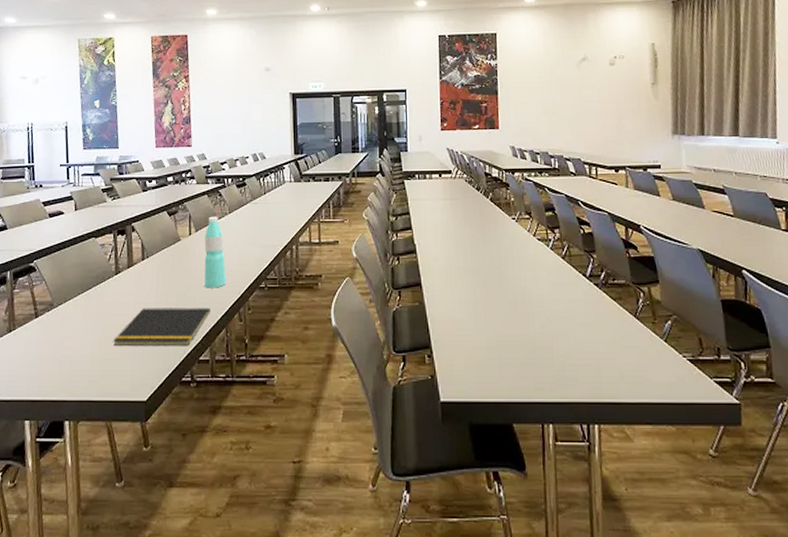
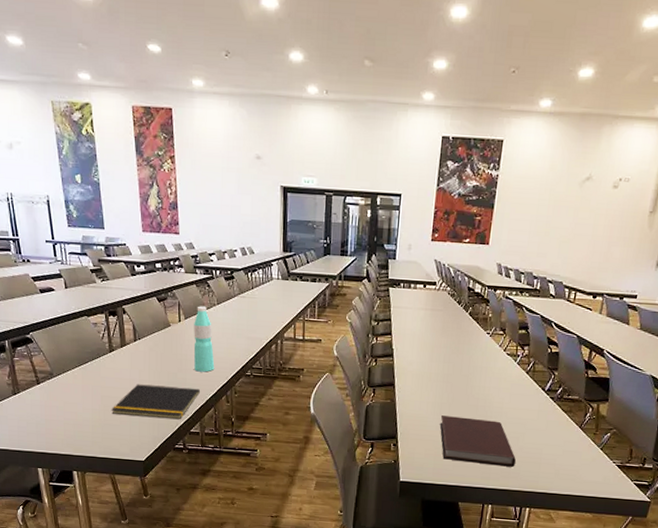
notebook: none [476,316,571,373] -> present [439,415,516,467]

